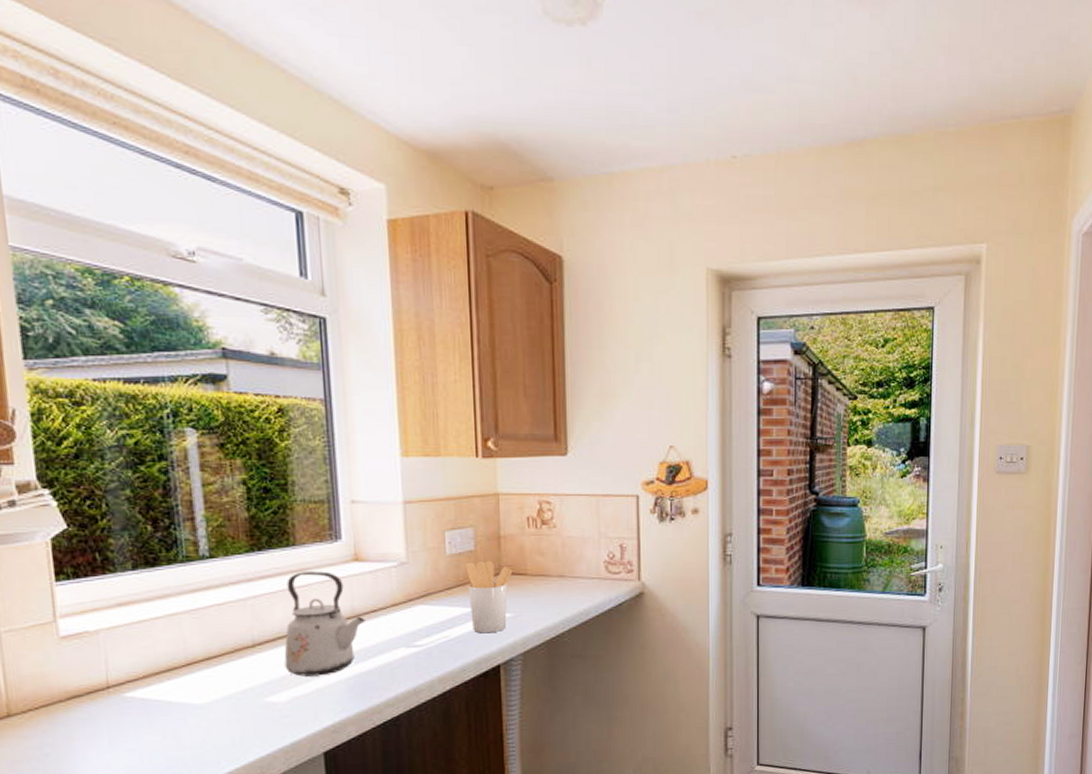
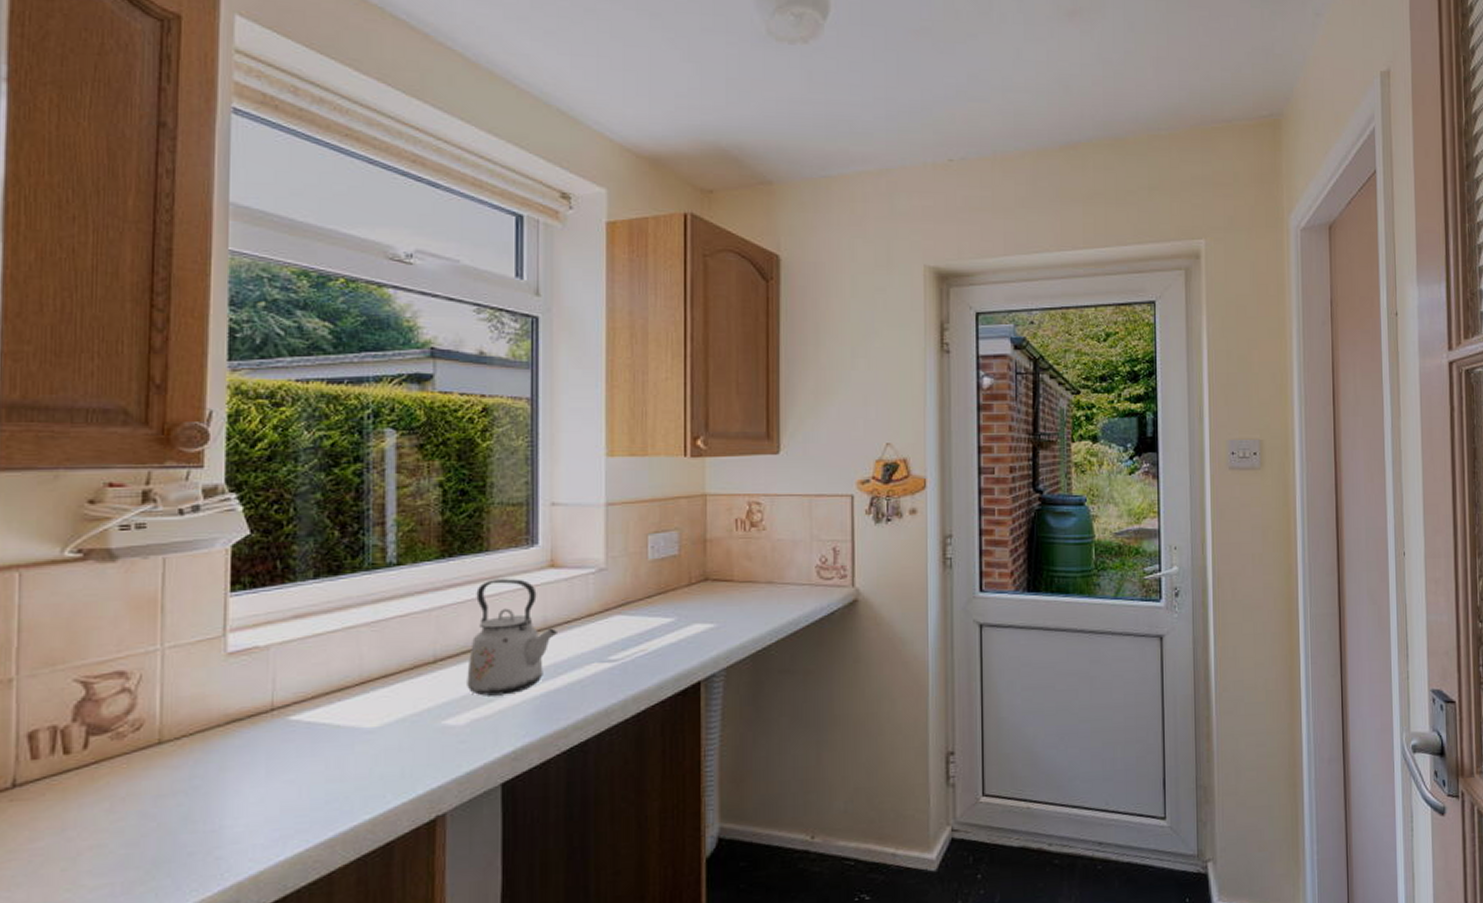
utensil holder: present [464,561,513,634] -> none [666,567,718,646]

